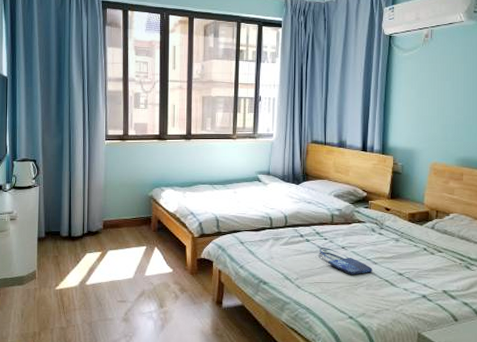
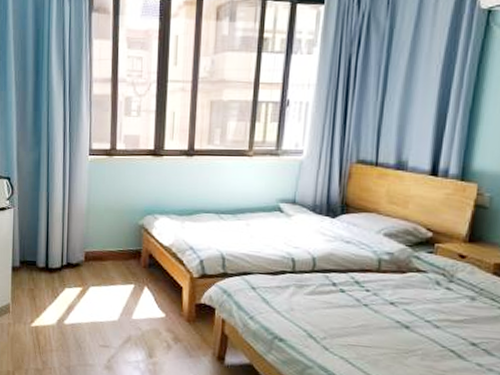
shopping bag: present [319,247,373,275] -> none [356,301,433,340]

